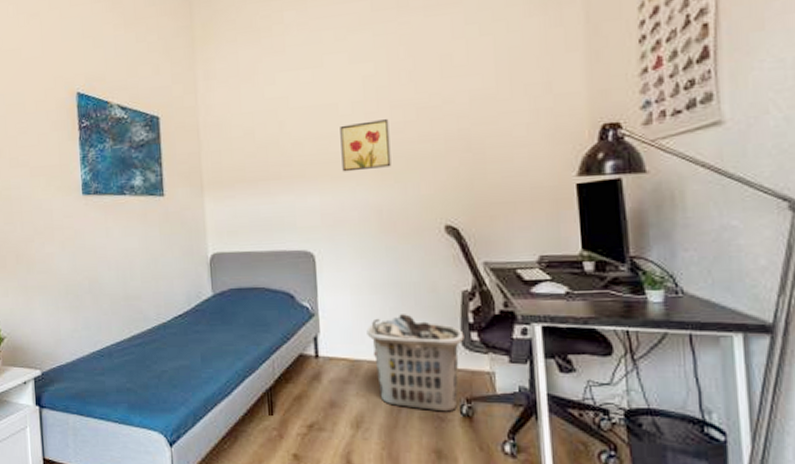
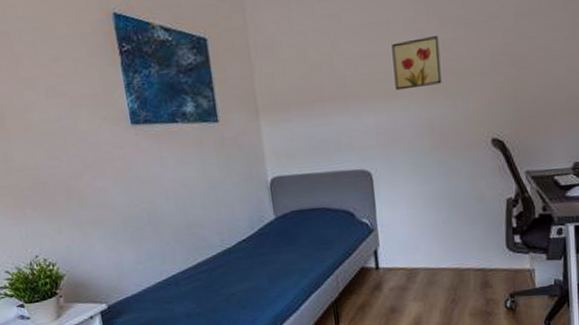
clothes hamper: present [366,314,464,412] -> none [422,223,509,308]

